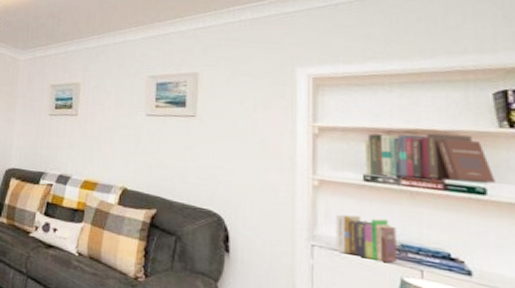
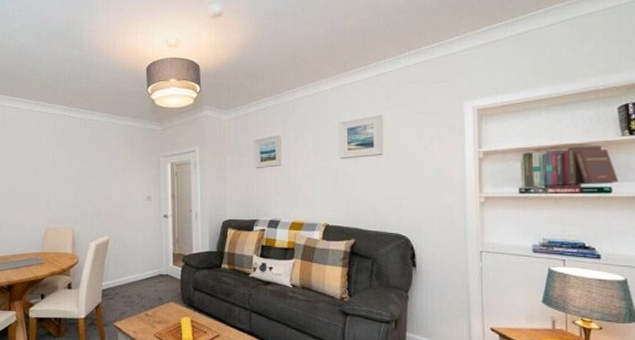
books: present [335,214,397,264] -> none [499,222,545,258]

